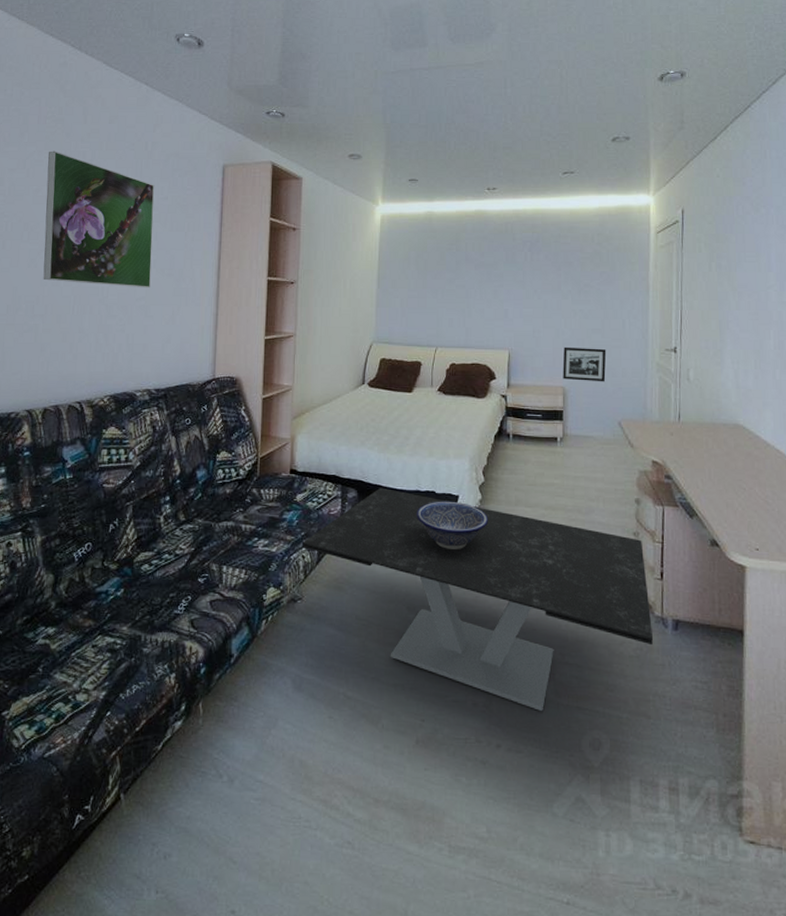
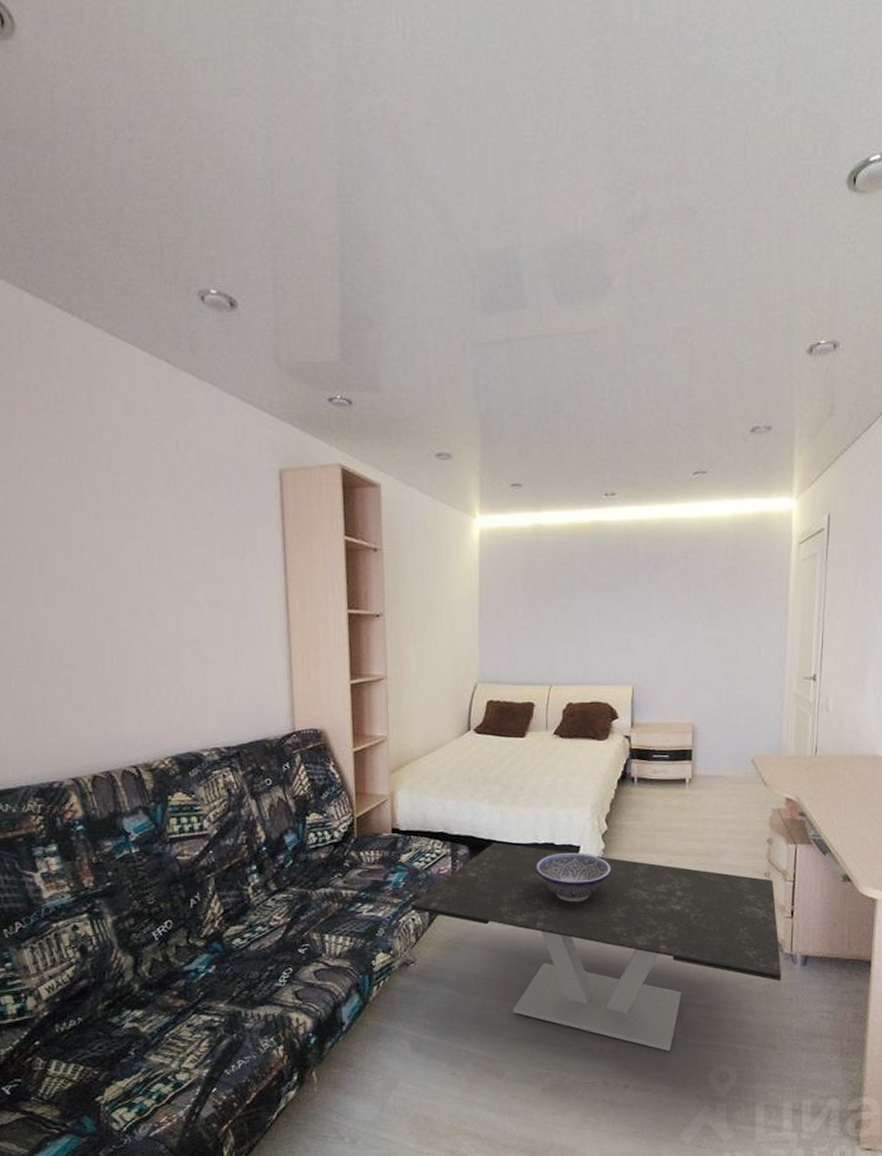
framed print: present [43,151,155,288] -> none [50,454,205,628]
picture frame: present [562,347,607,382] -> none [692,679,740,717]

